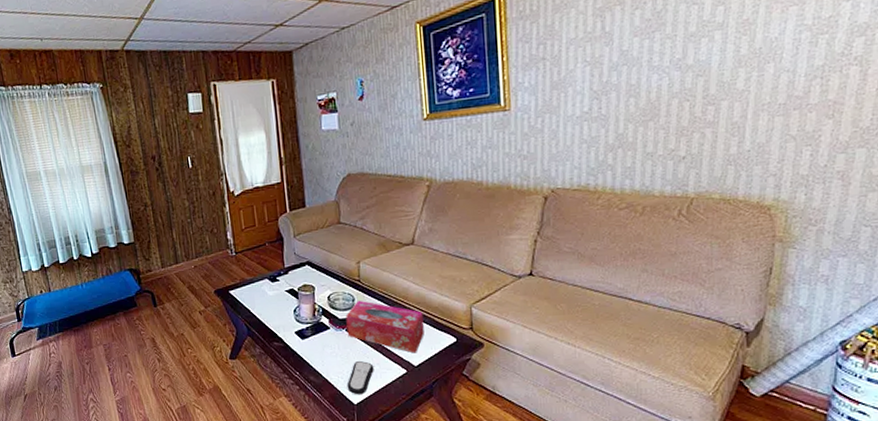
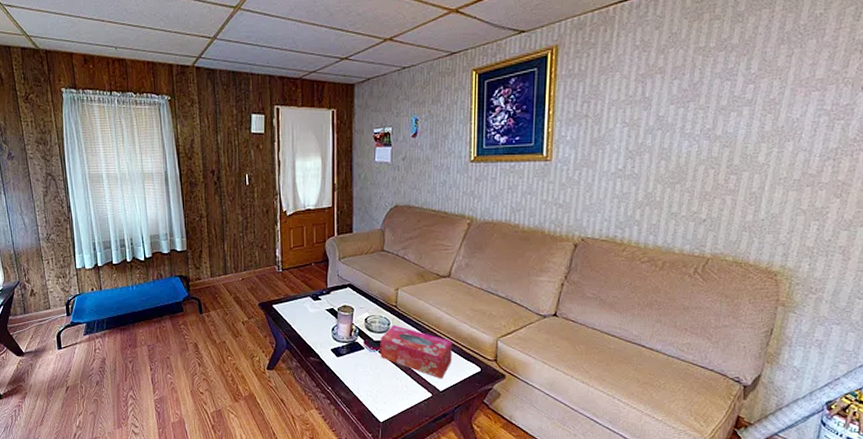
remote control: present [347,360,374,395] -> none [375,381,402,414]

